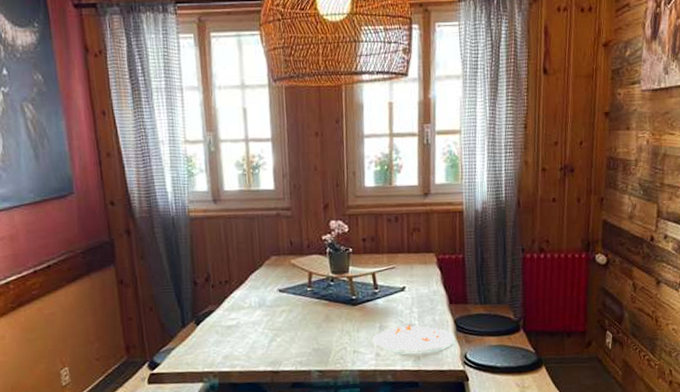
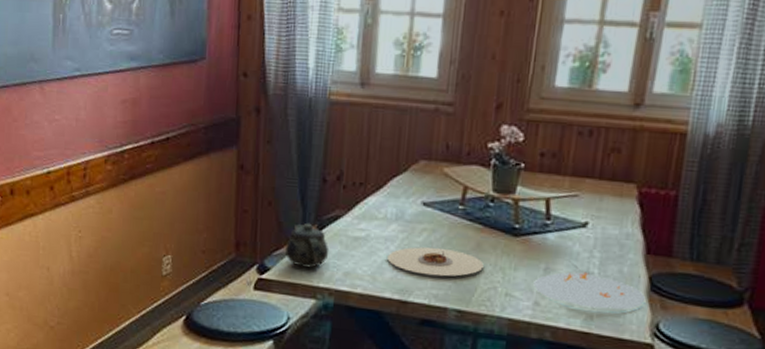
teapot: none [170,320,209,358] -> present [285,222,329,268]
plate: none [257,323,334,347] -> present [387,247,484,277]

